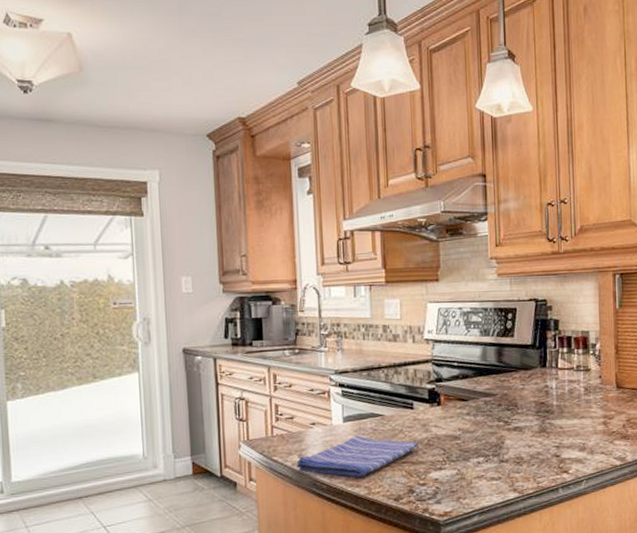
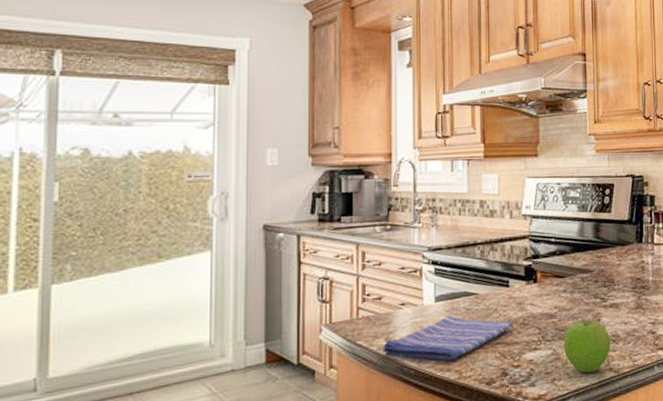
fruit: none [467,442,515,493] -> present [563,320,611,373]

